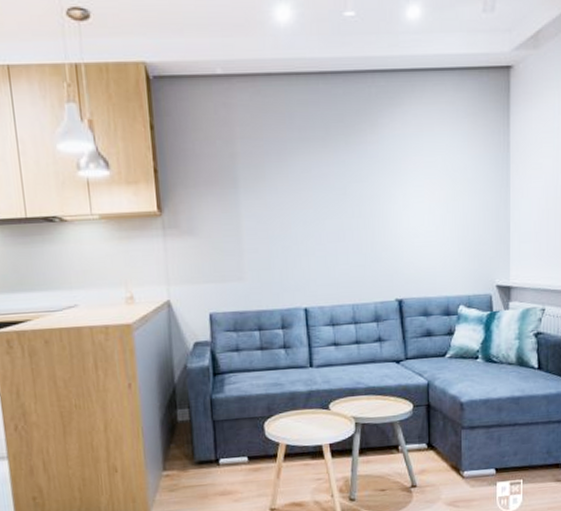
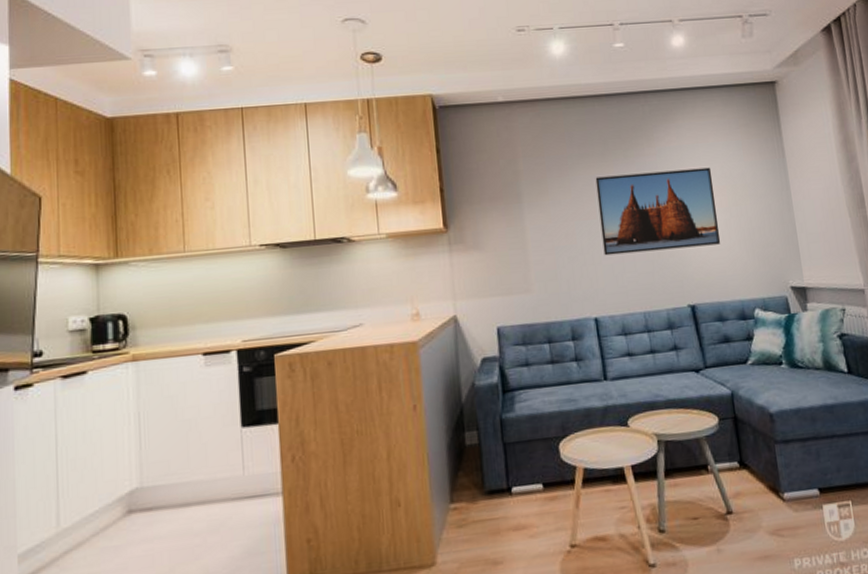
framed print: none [314,159,434,247] -> present [595,167,721,256]

